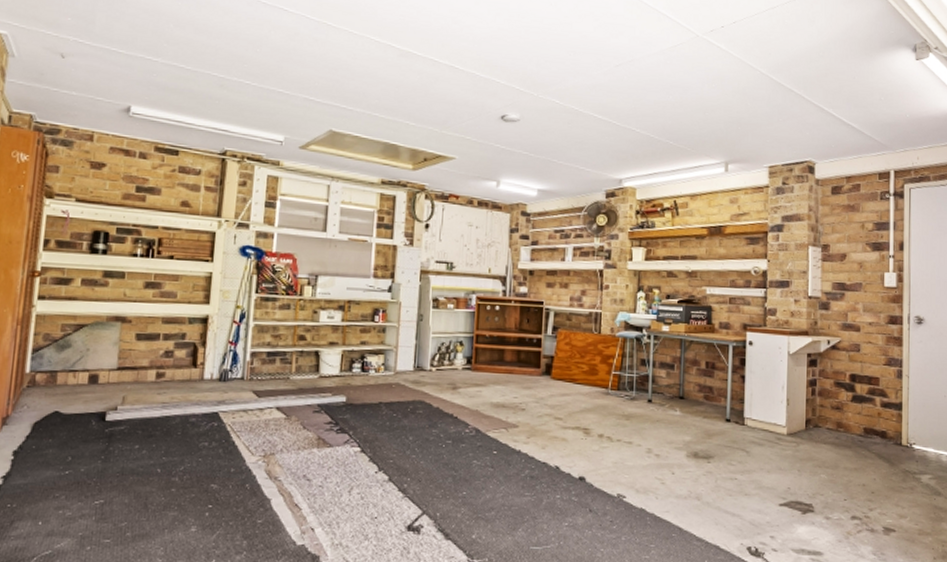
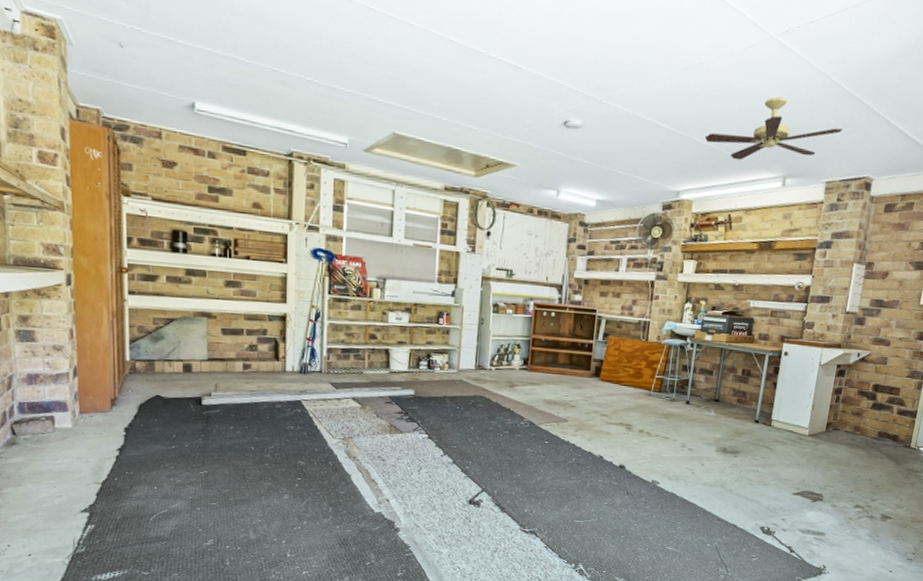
ceiling fan: none [642,88,777,148] -> present [704,97,842,160]

